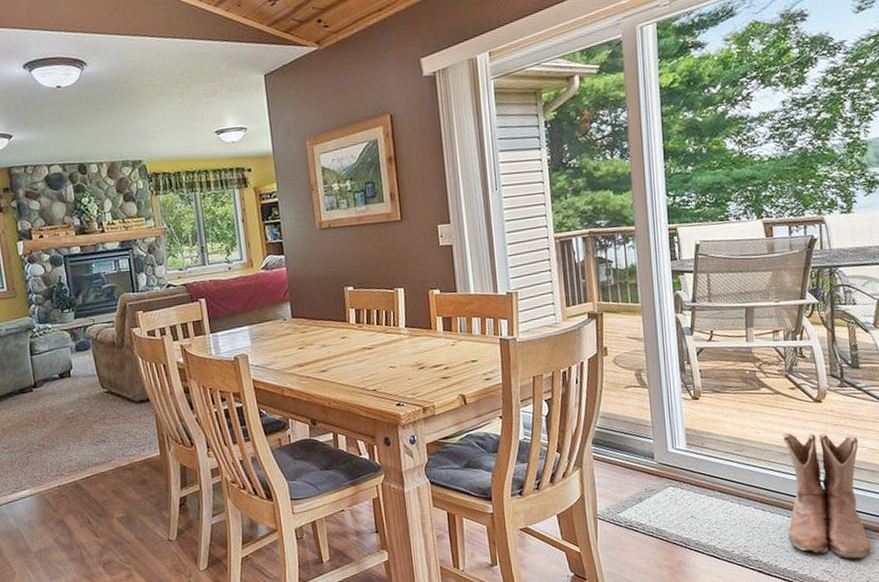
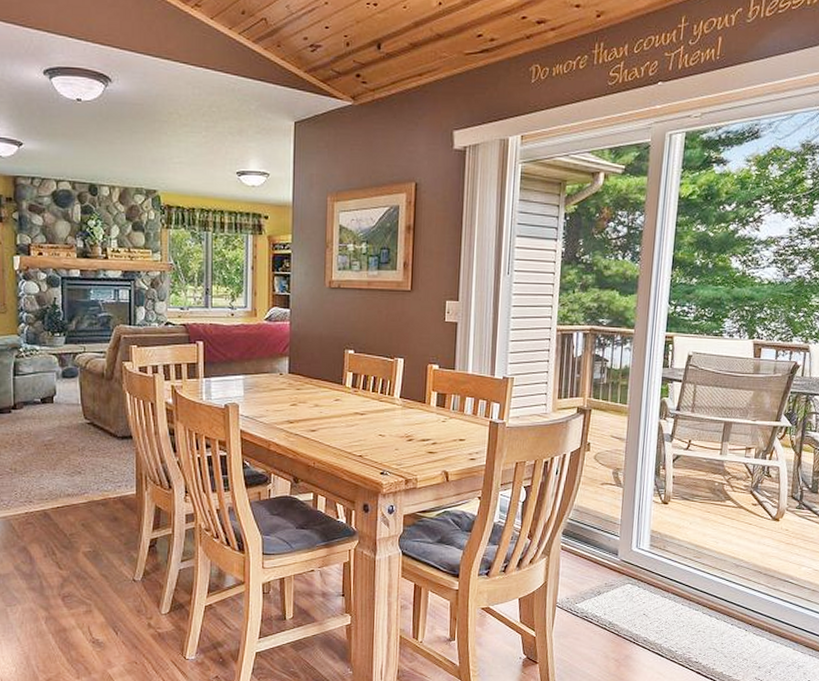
boots: present [782,432,871,559] -> none [729,545,806,671]

